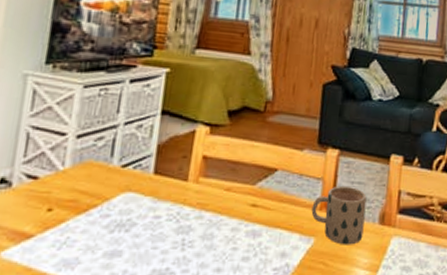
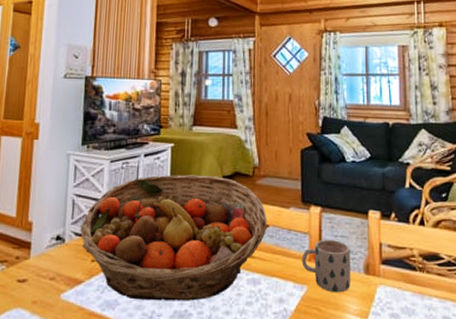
fruit basket: none [34,106,277,258] -> present [80,174,267,301]

